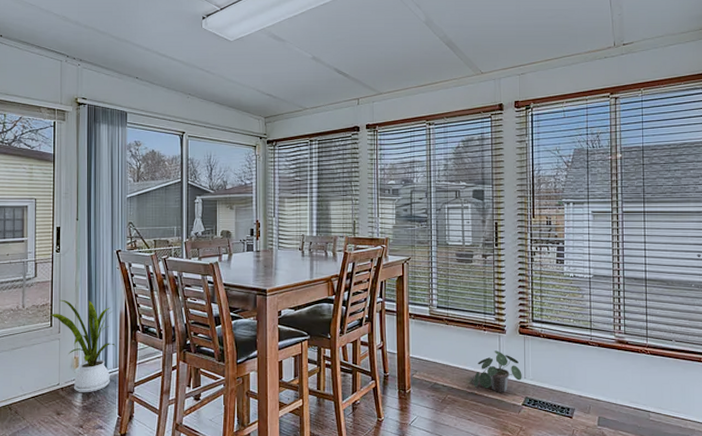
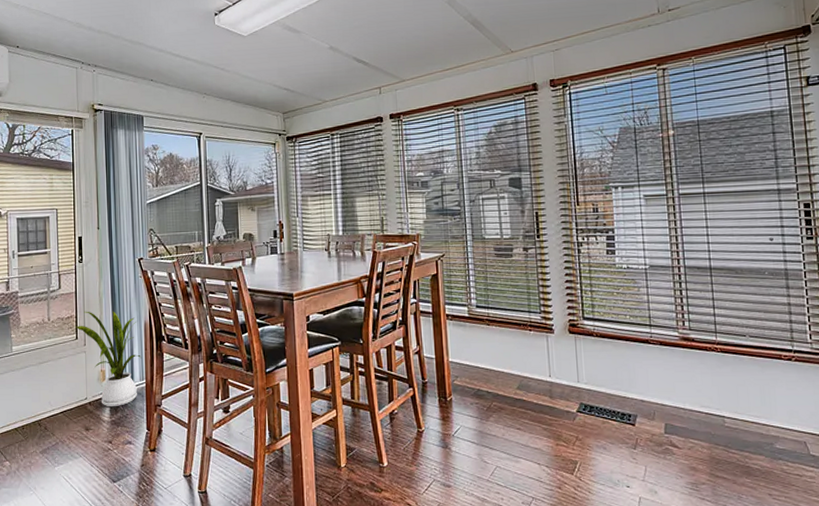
potted plant: present [473,350,522,392] -> none [520,352,575,398]

